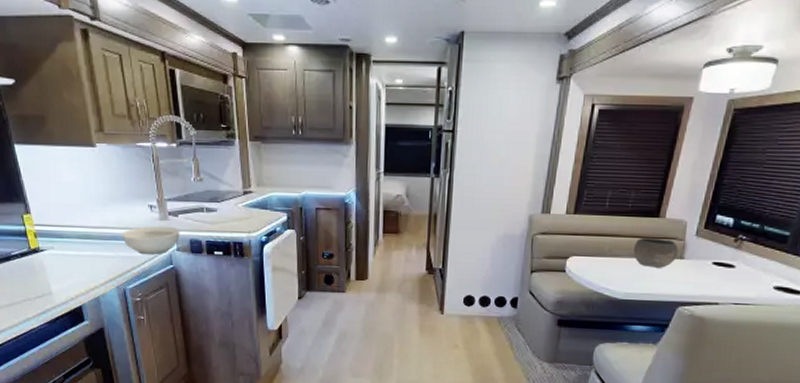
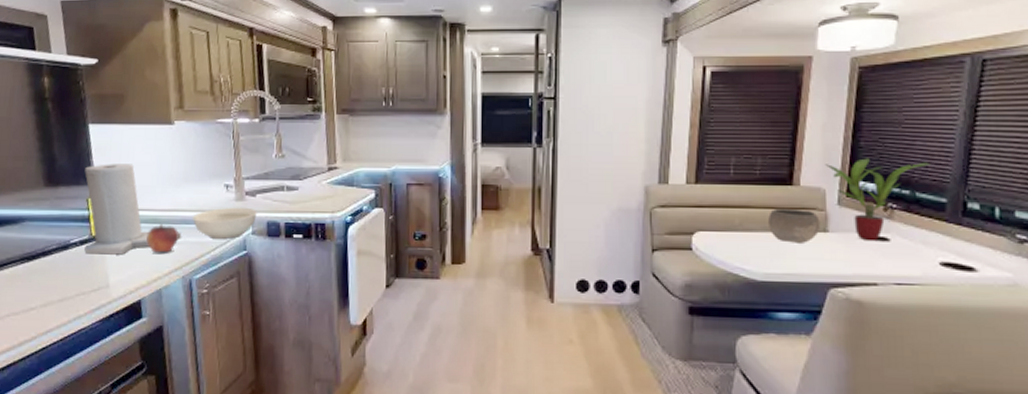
paper towel: none [16,183,114,267] -> present [84,164,182,255]
fruit: none [81,240,110,266] -> present [146,224,178,253]
potted plant: none [689,194,783,267] -> present [824,158,931,240]

